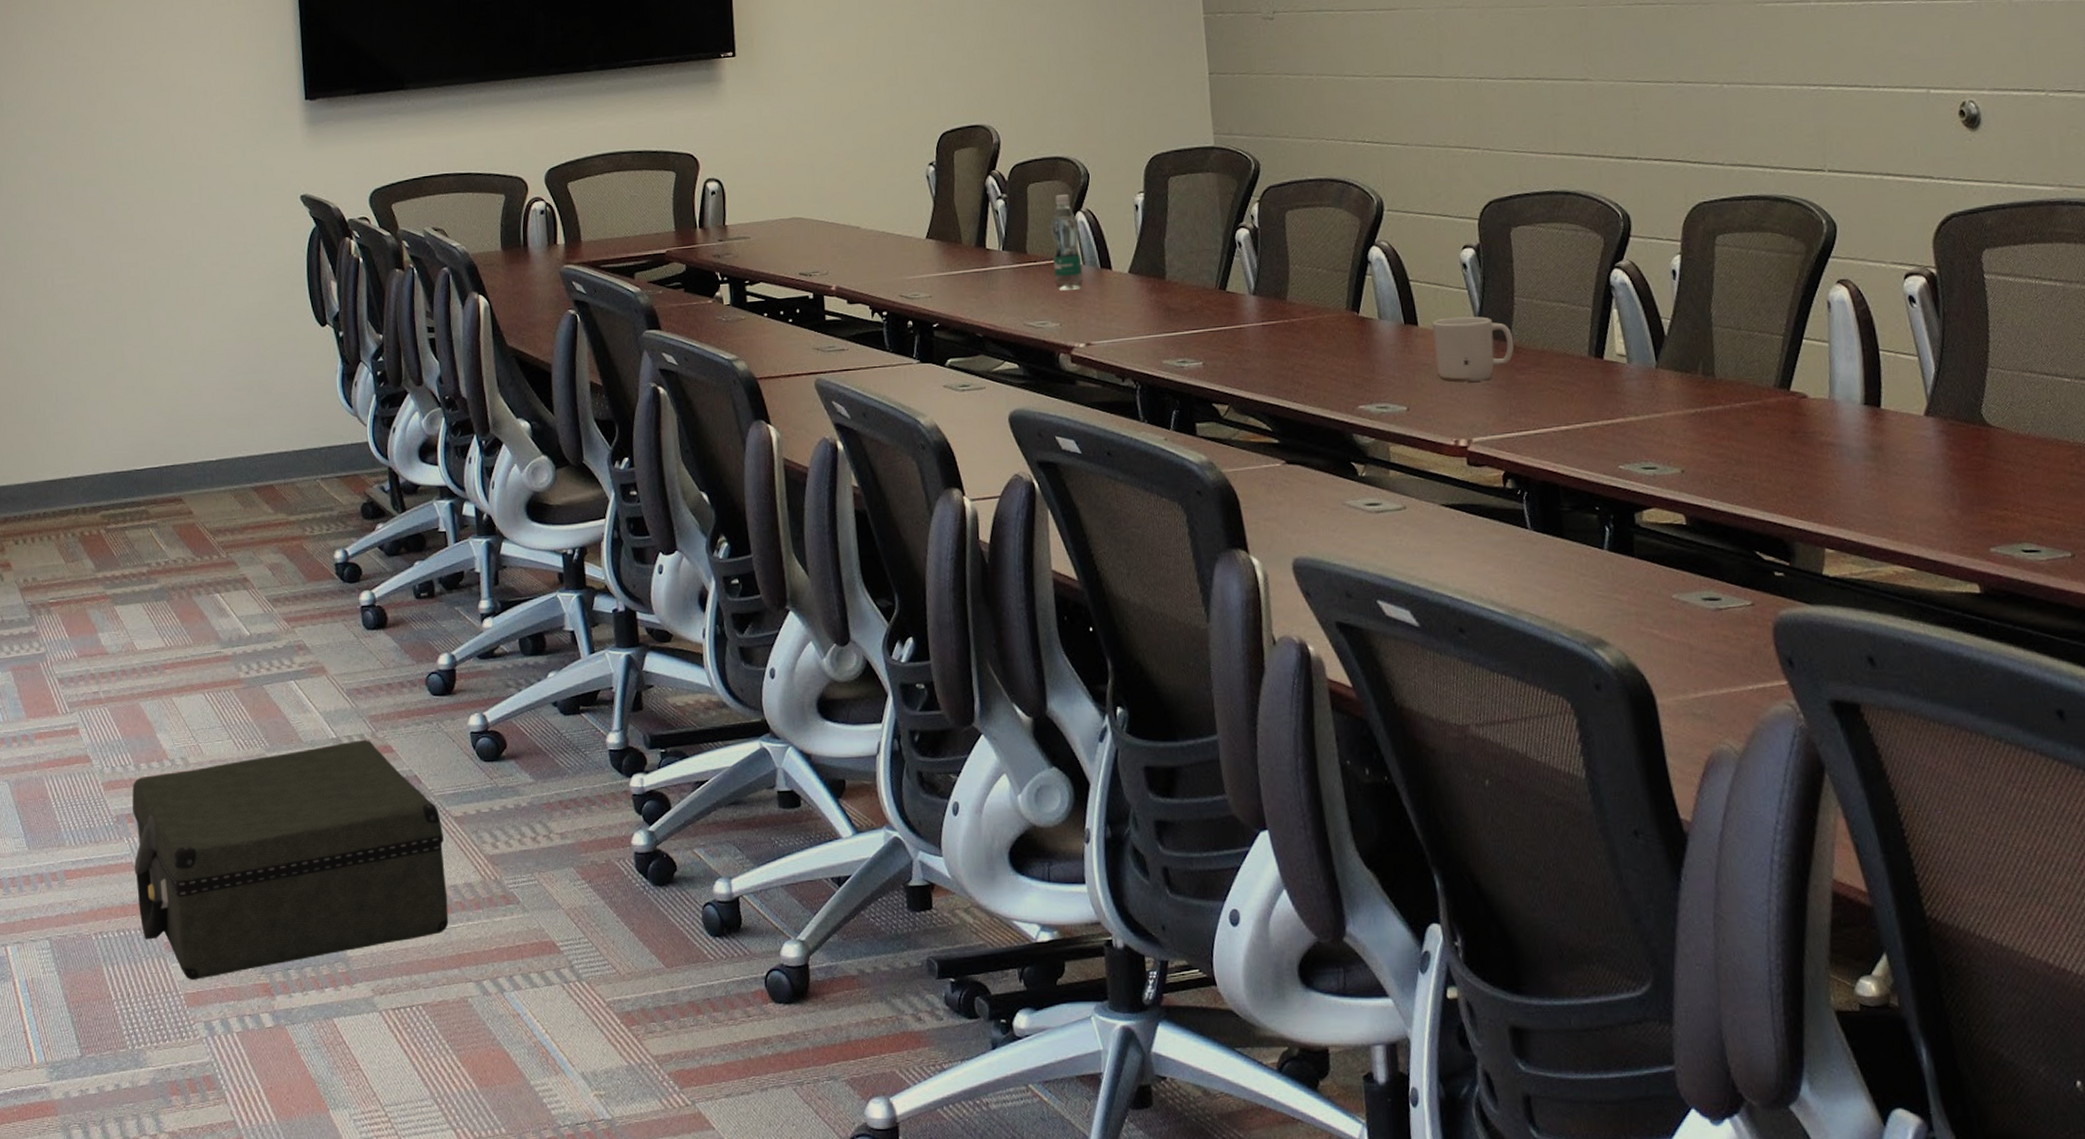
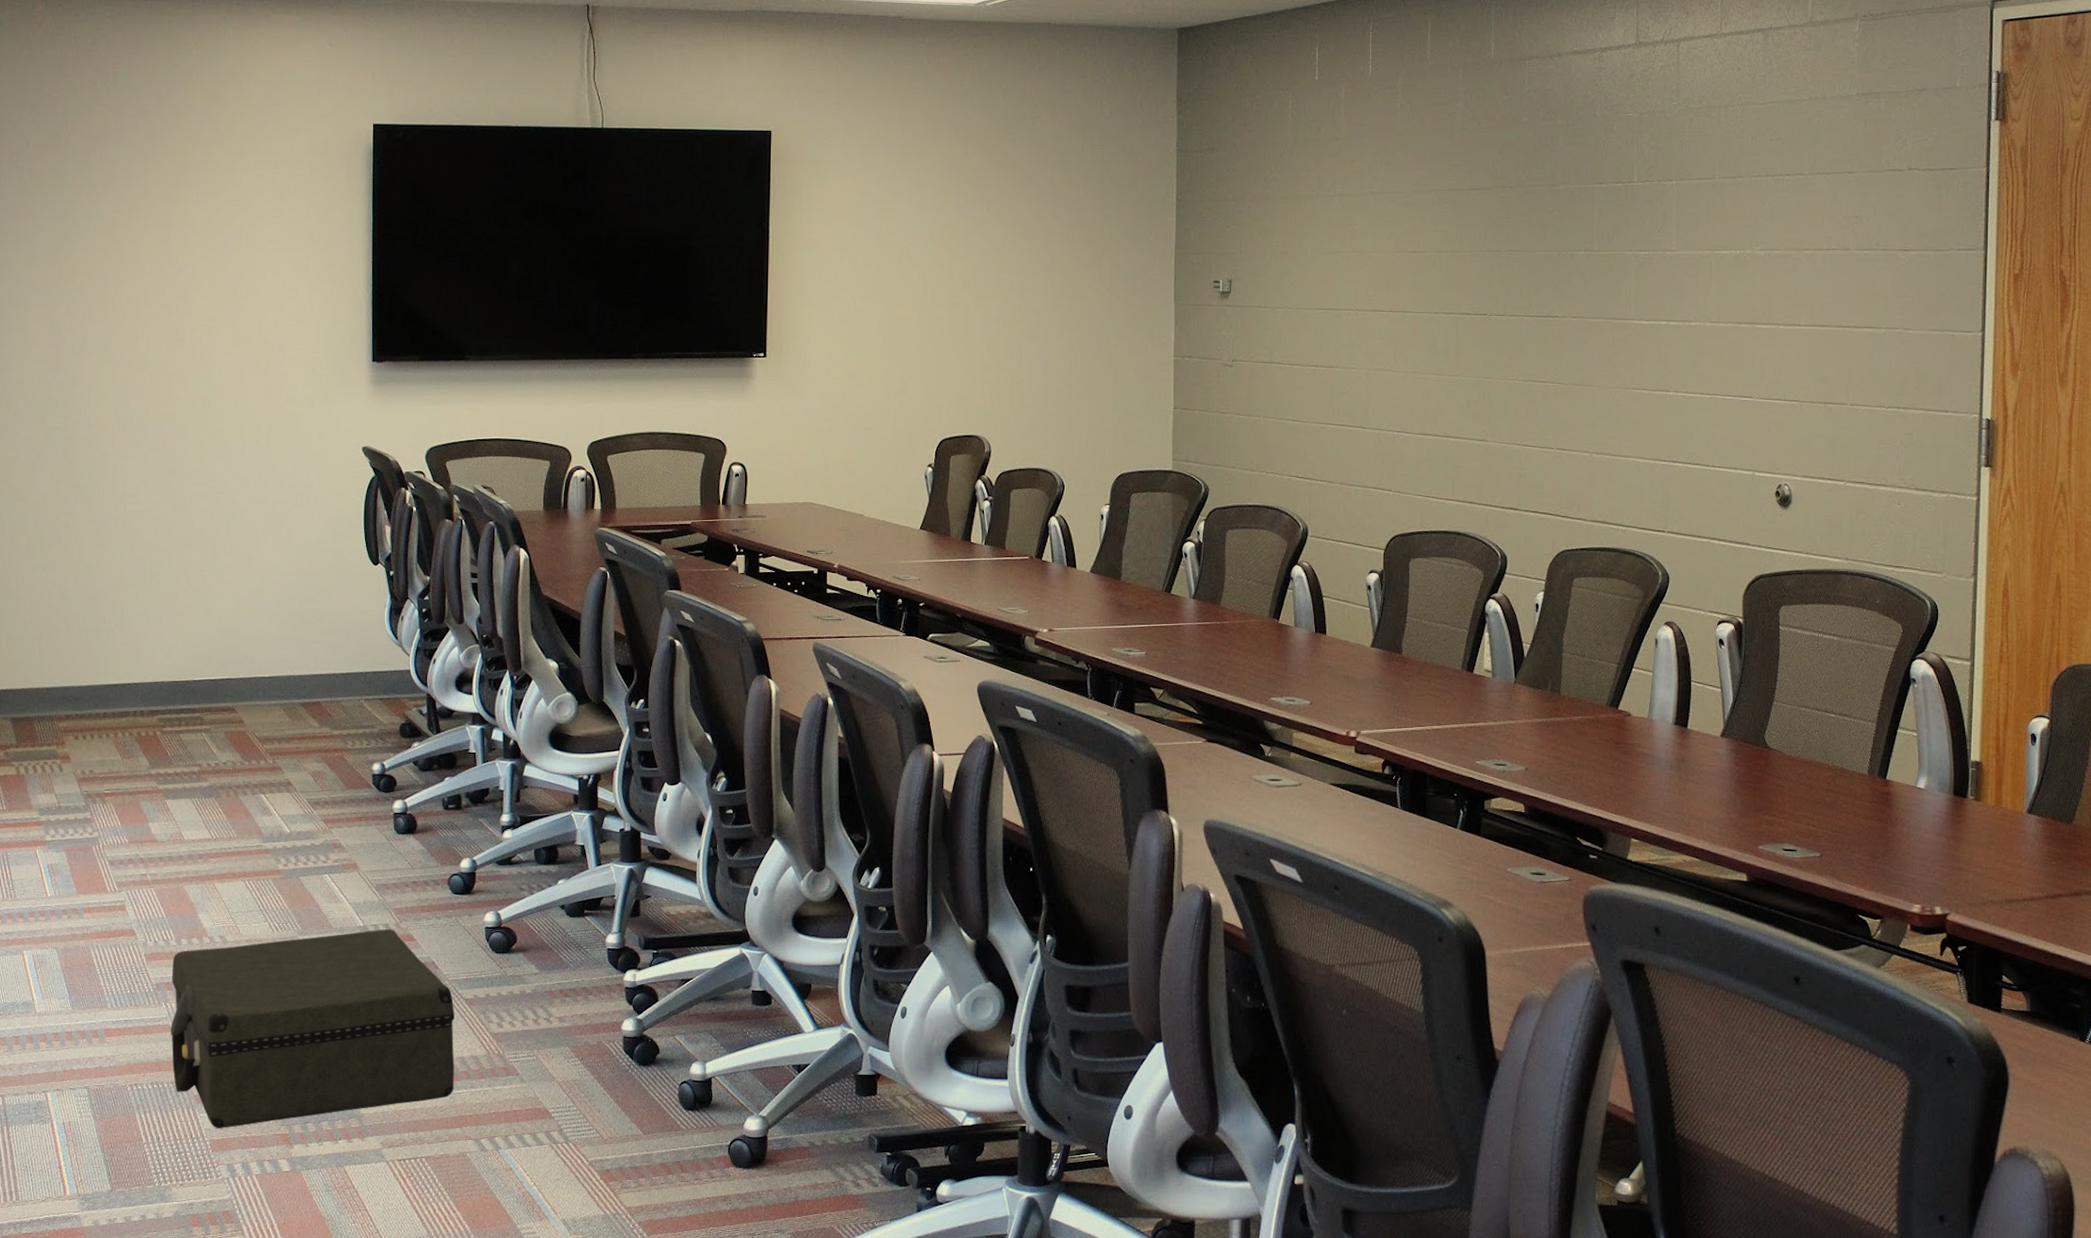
bottle: present [1050,194,1083,290] -> none [1027,501,1052,583]
mug: present [1431,316,1515,383] -> none [1337,629,1403,684]

